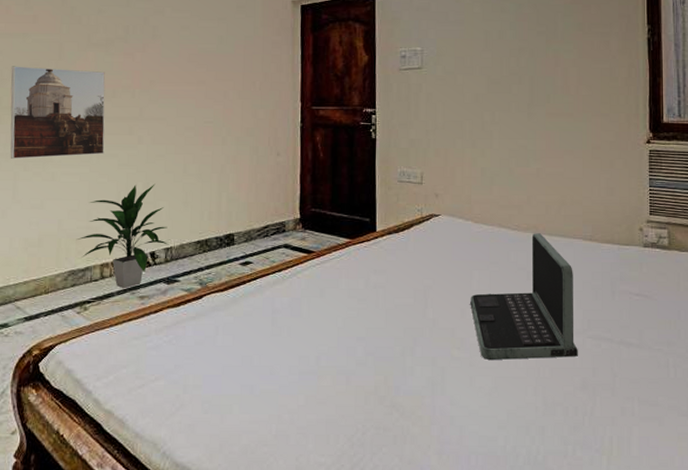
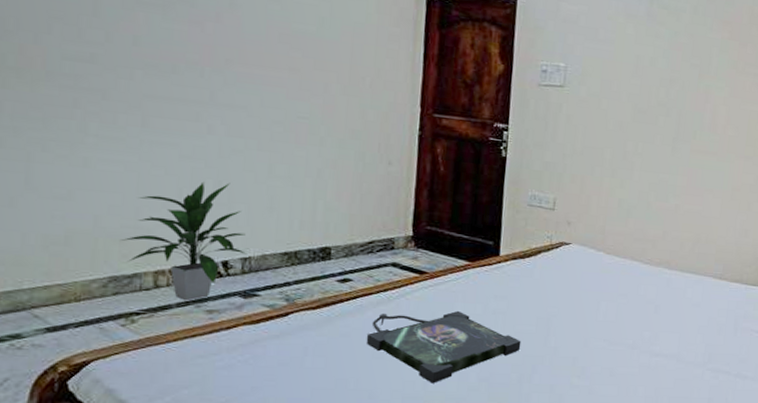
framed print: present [10,66,106,160] -> none [19,14,162,142]
photo frame: none [265,286,402,358] -> present [366,310,522,383]
laptop: present [470,233,578,360] -> none [594,268,700,389]

